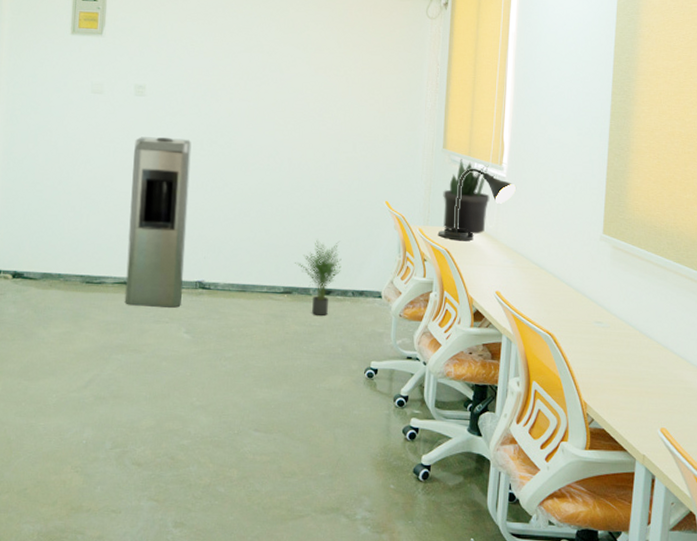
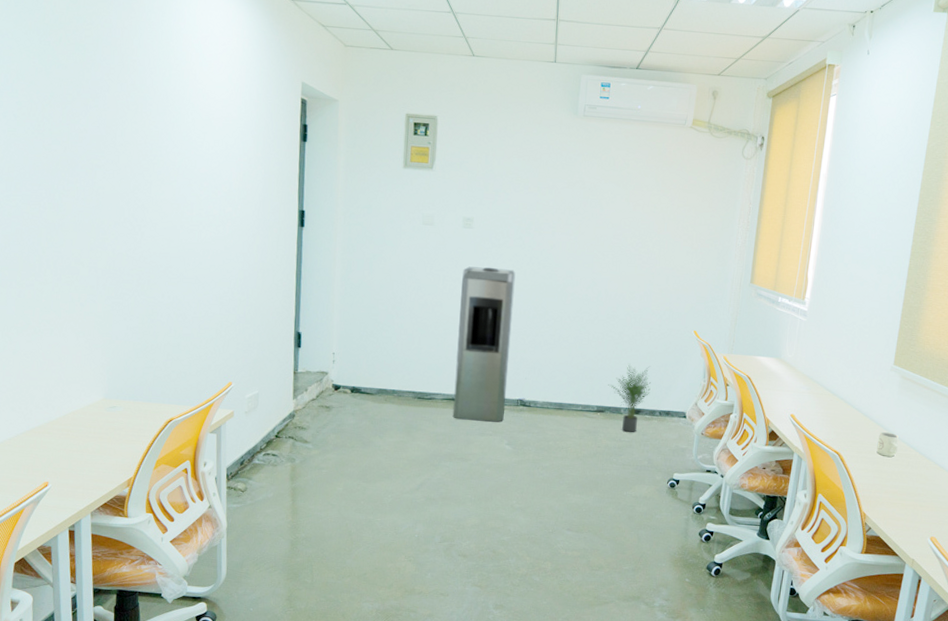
desk lamp: present [438,168,516,241] -> none [741,302,816,369]
planter: present [443,159,490,235] -> none [746,293,792,363]
mug: none [592,308,615,338] -> present [876,431,899,458]

